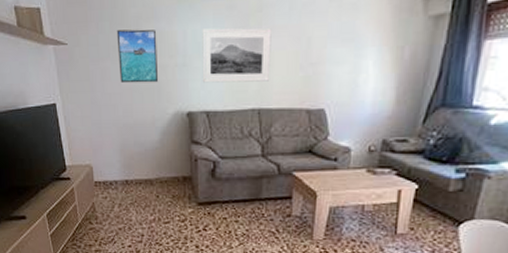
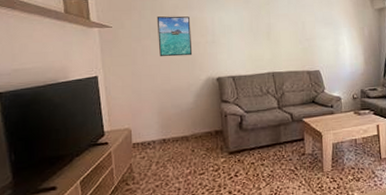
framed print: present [202,28,272,83] -> none [226,15,279,55]

